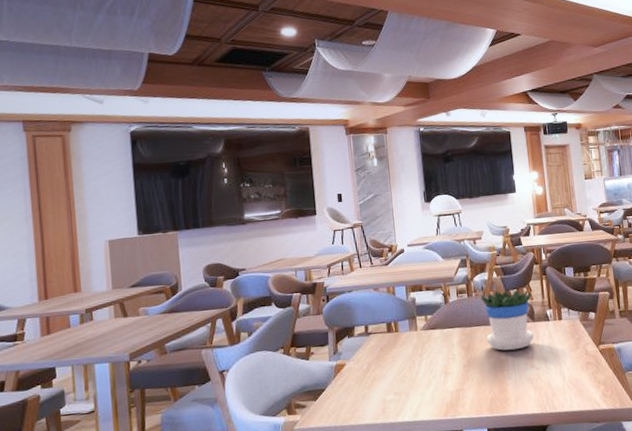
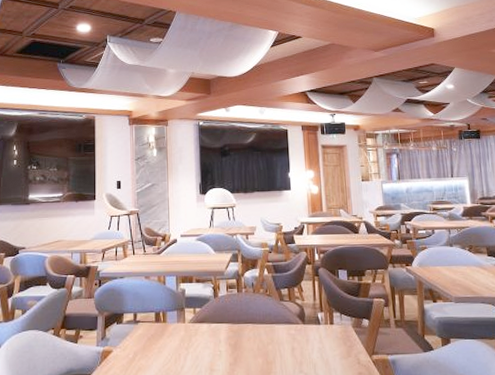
flowerpot: present [480,290,534,351] -> none [250,289,303,352]

